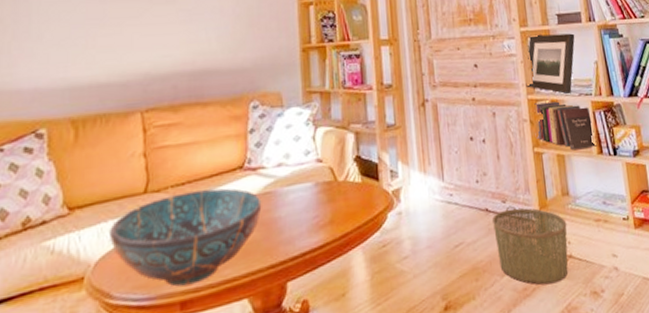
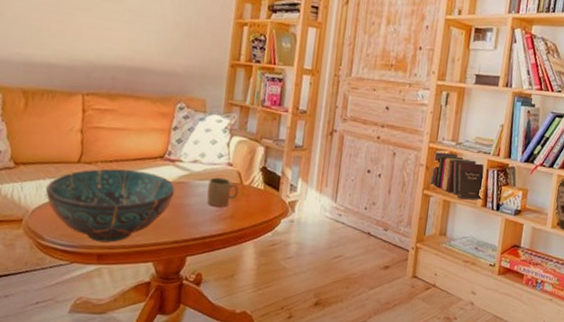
mug: none [298,177,335,214] -> present [207,177,239,207]
basket: present [491,205,569,285] -> none [370,234,438,304]
picture frame: present [526,33,575,93] -> none [430,91,489,149]

